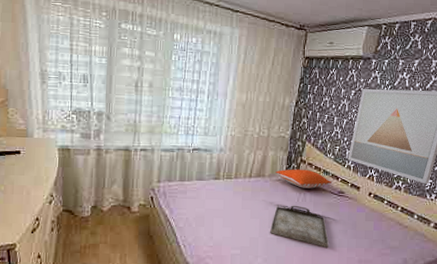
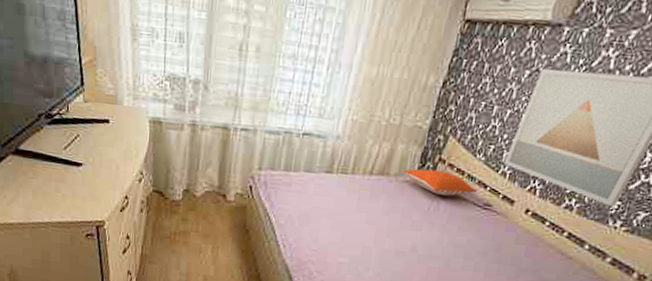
serving tray: present [270,205,329,248] -> none [388,213,462,270]

